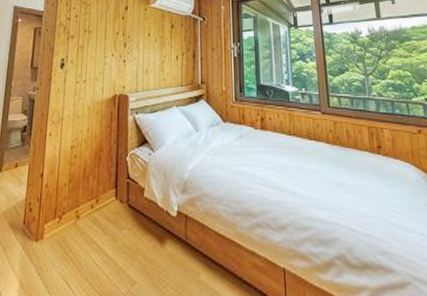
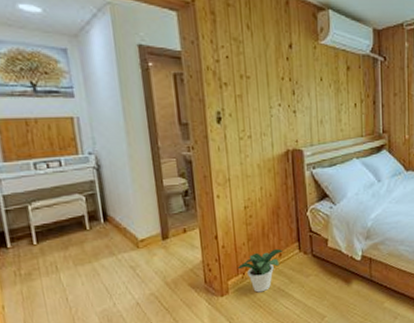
potted plant: none [55,193,100,242] -> present [237,248,282,293]

